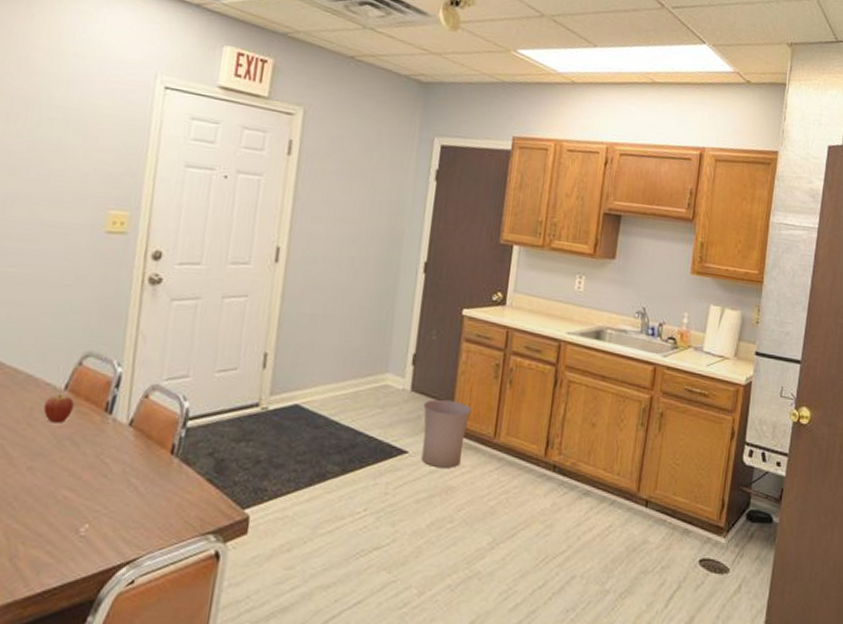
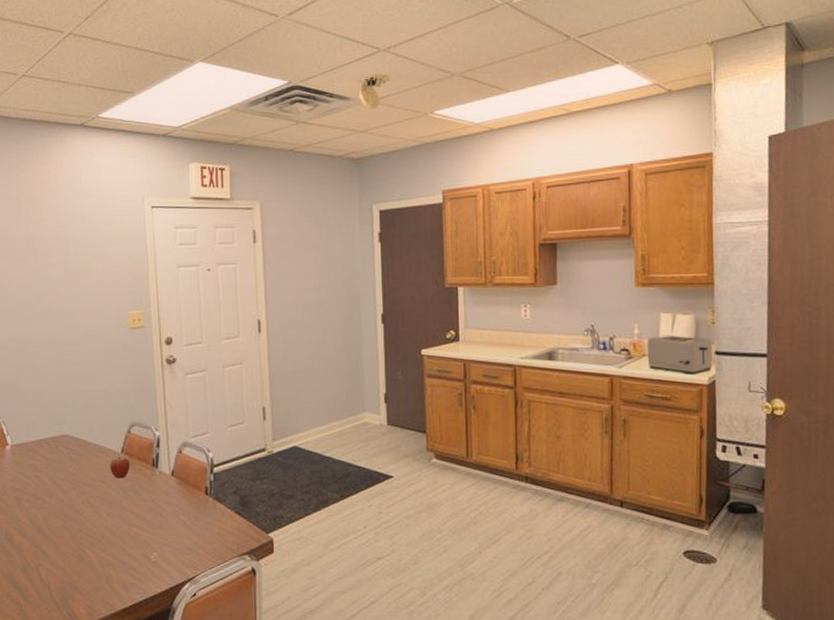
waste bin: present [421,399,472,468] -> none [400,429,444,487]
toaster: none [691,328,755,374] -> present [647,335,713,376]

